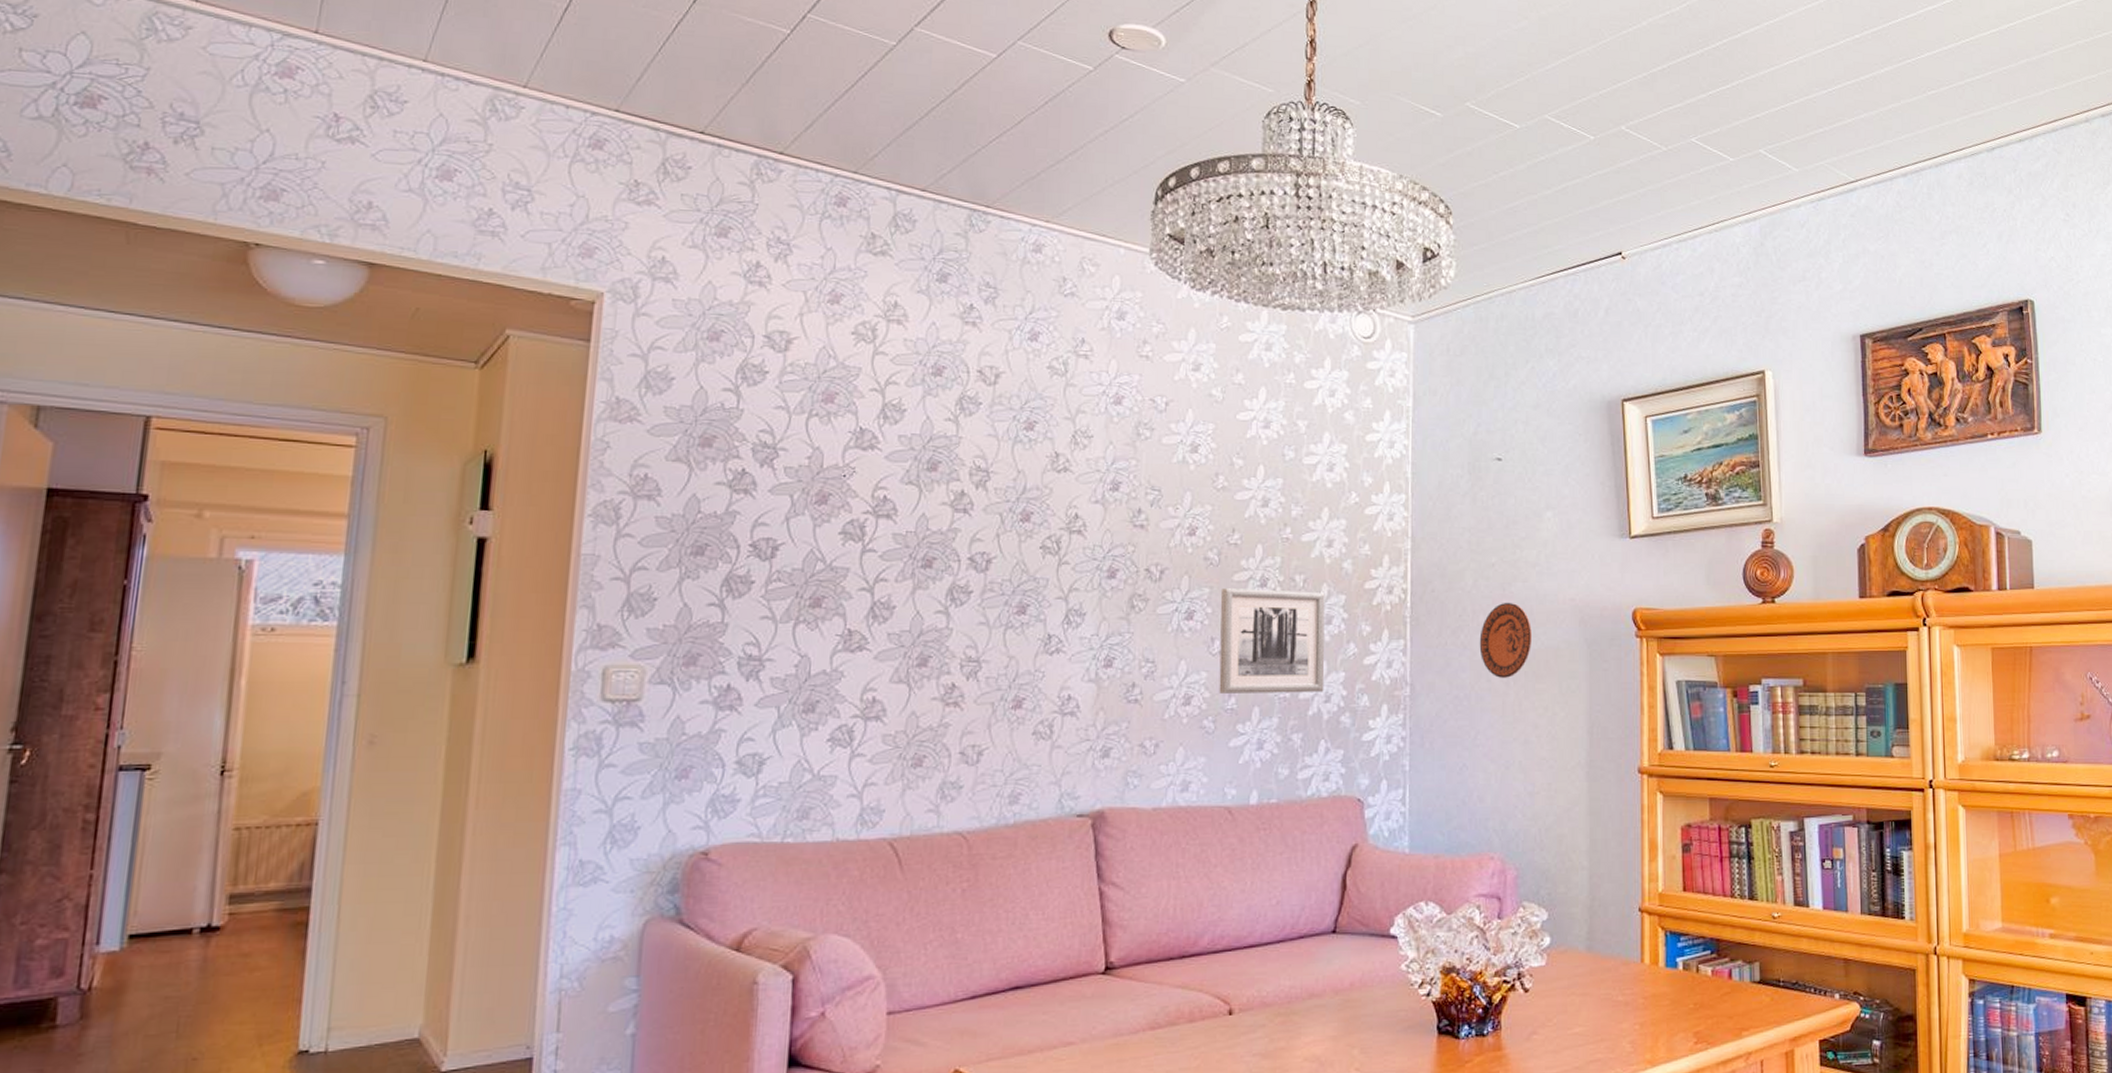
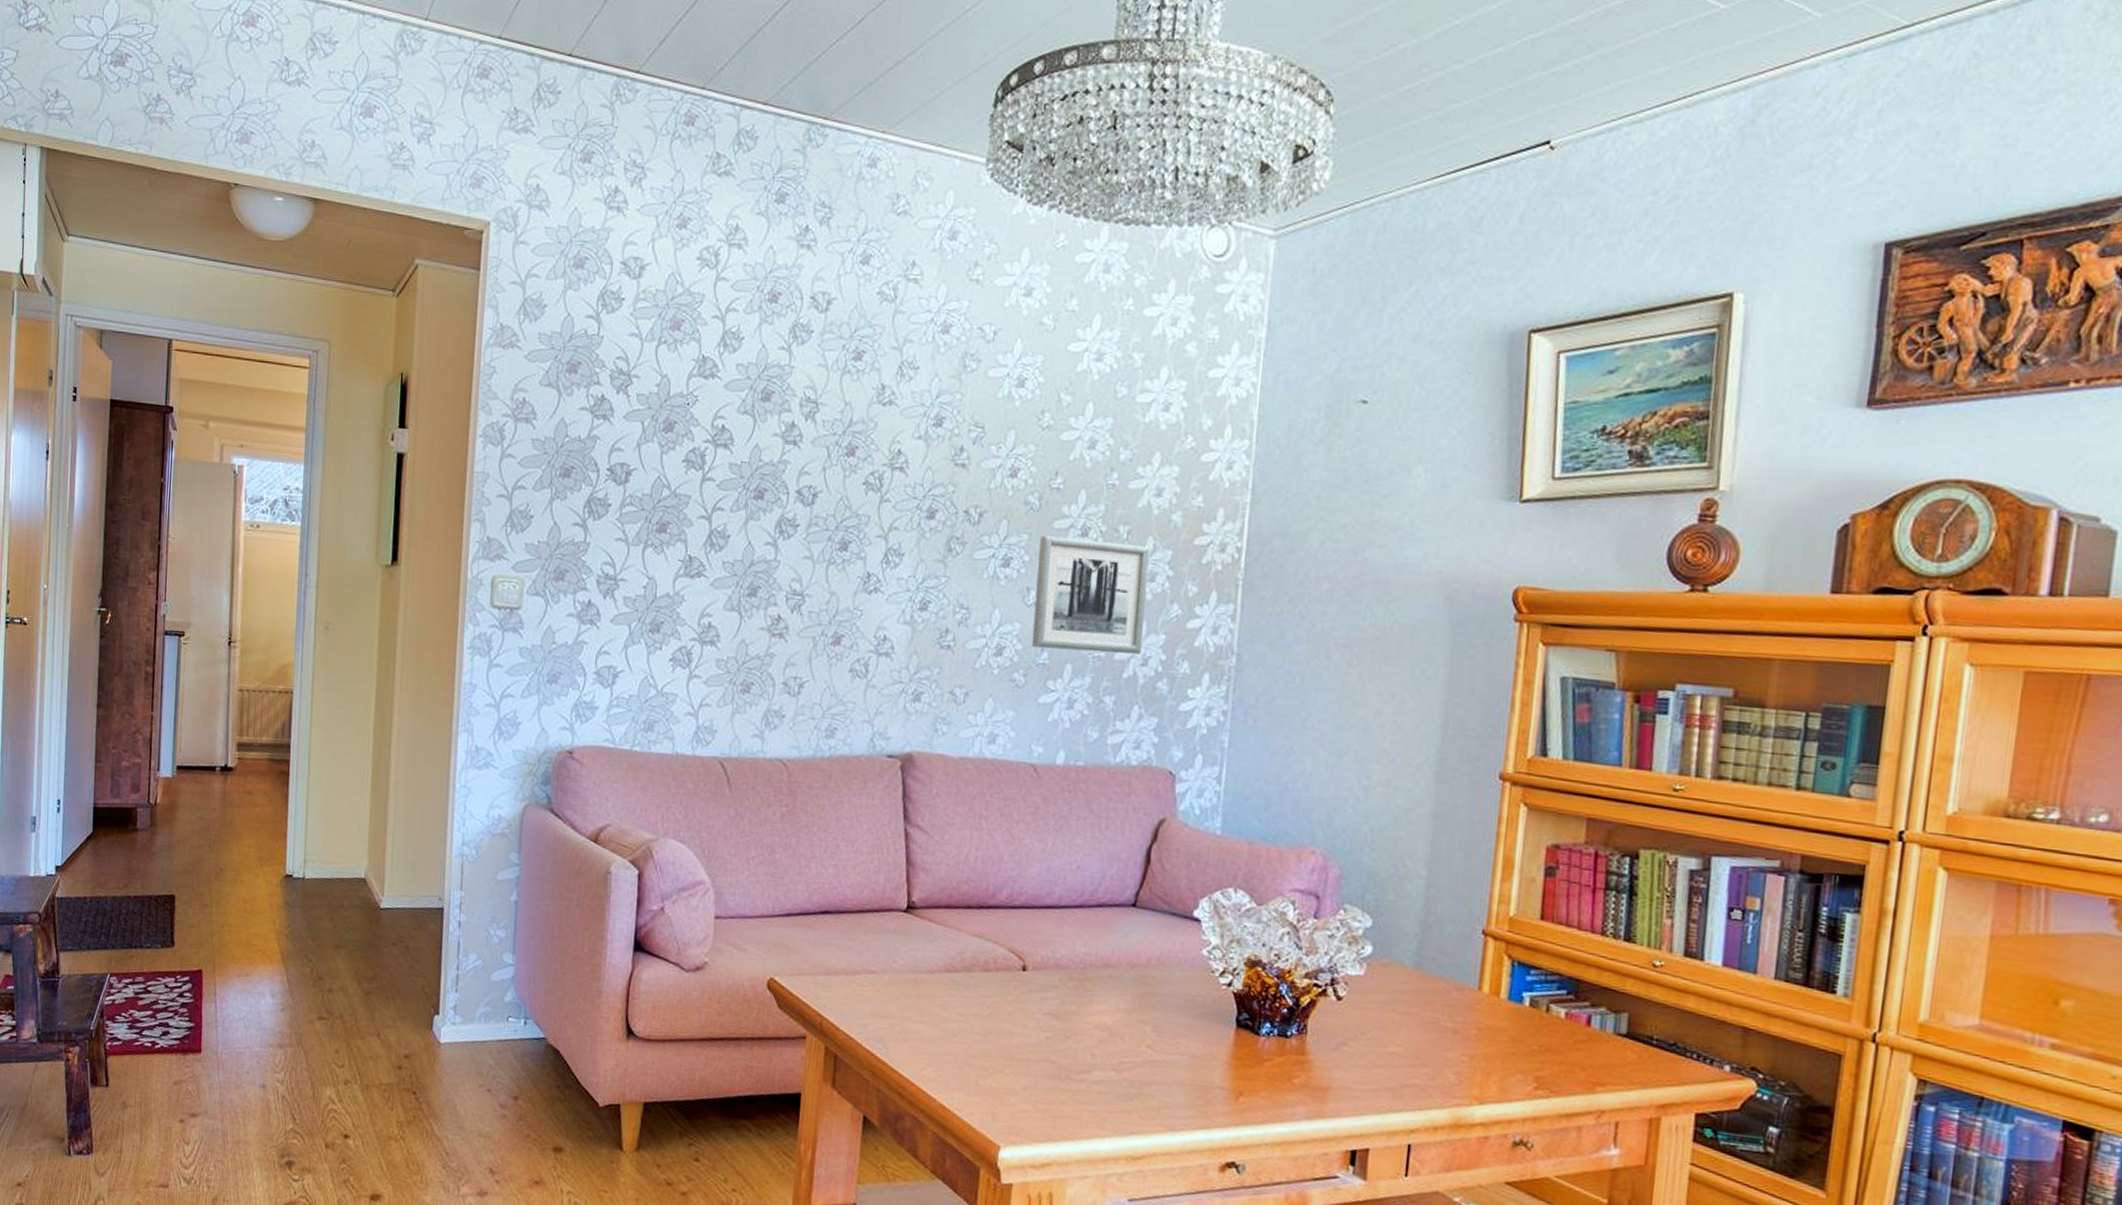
decorative plate: present [1479,602,1531,678] -> none [1320,569,1385,656]

